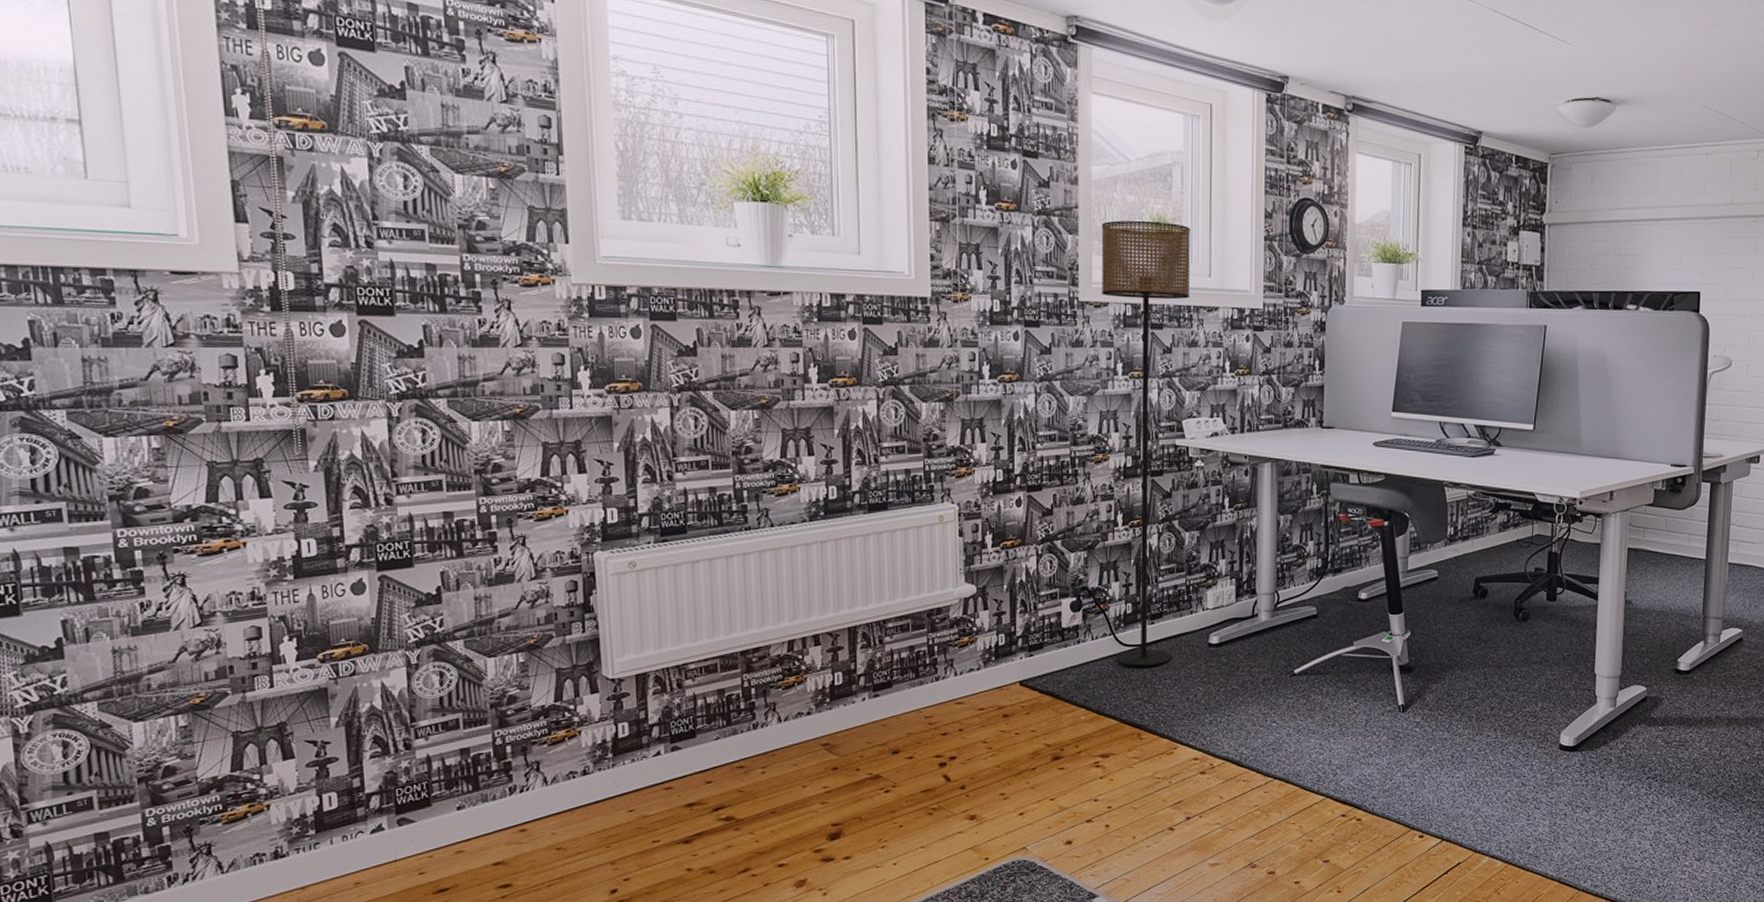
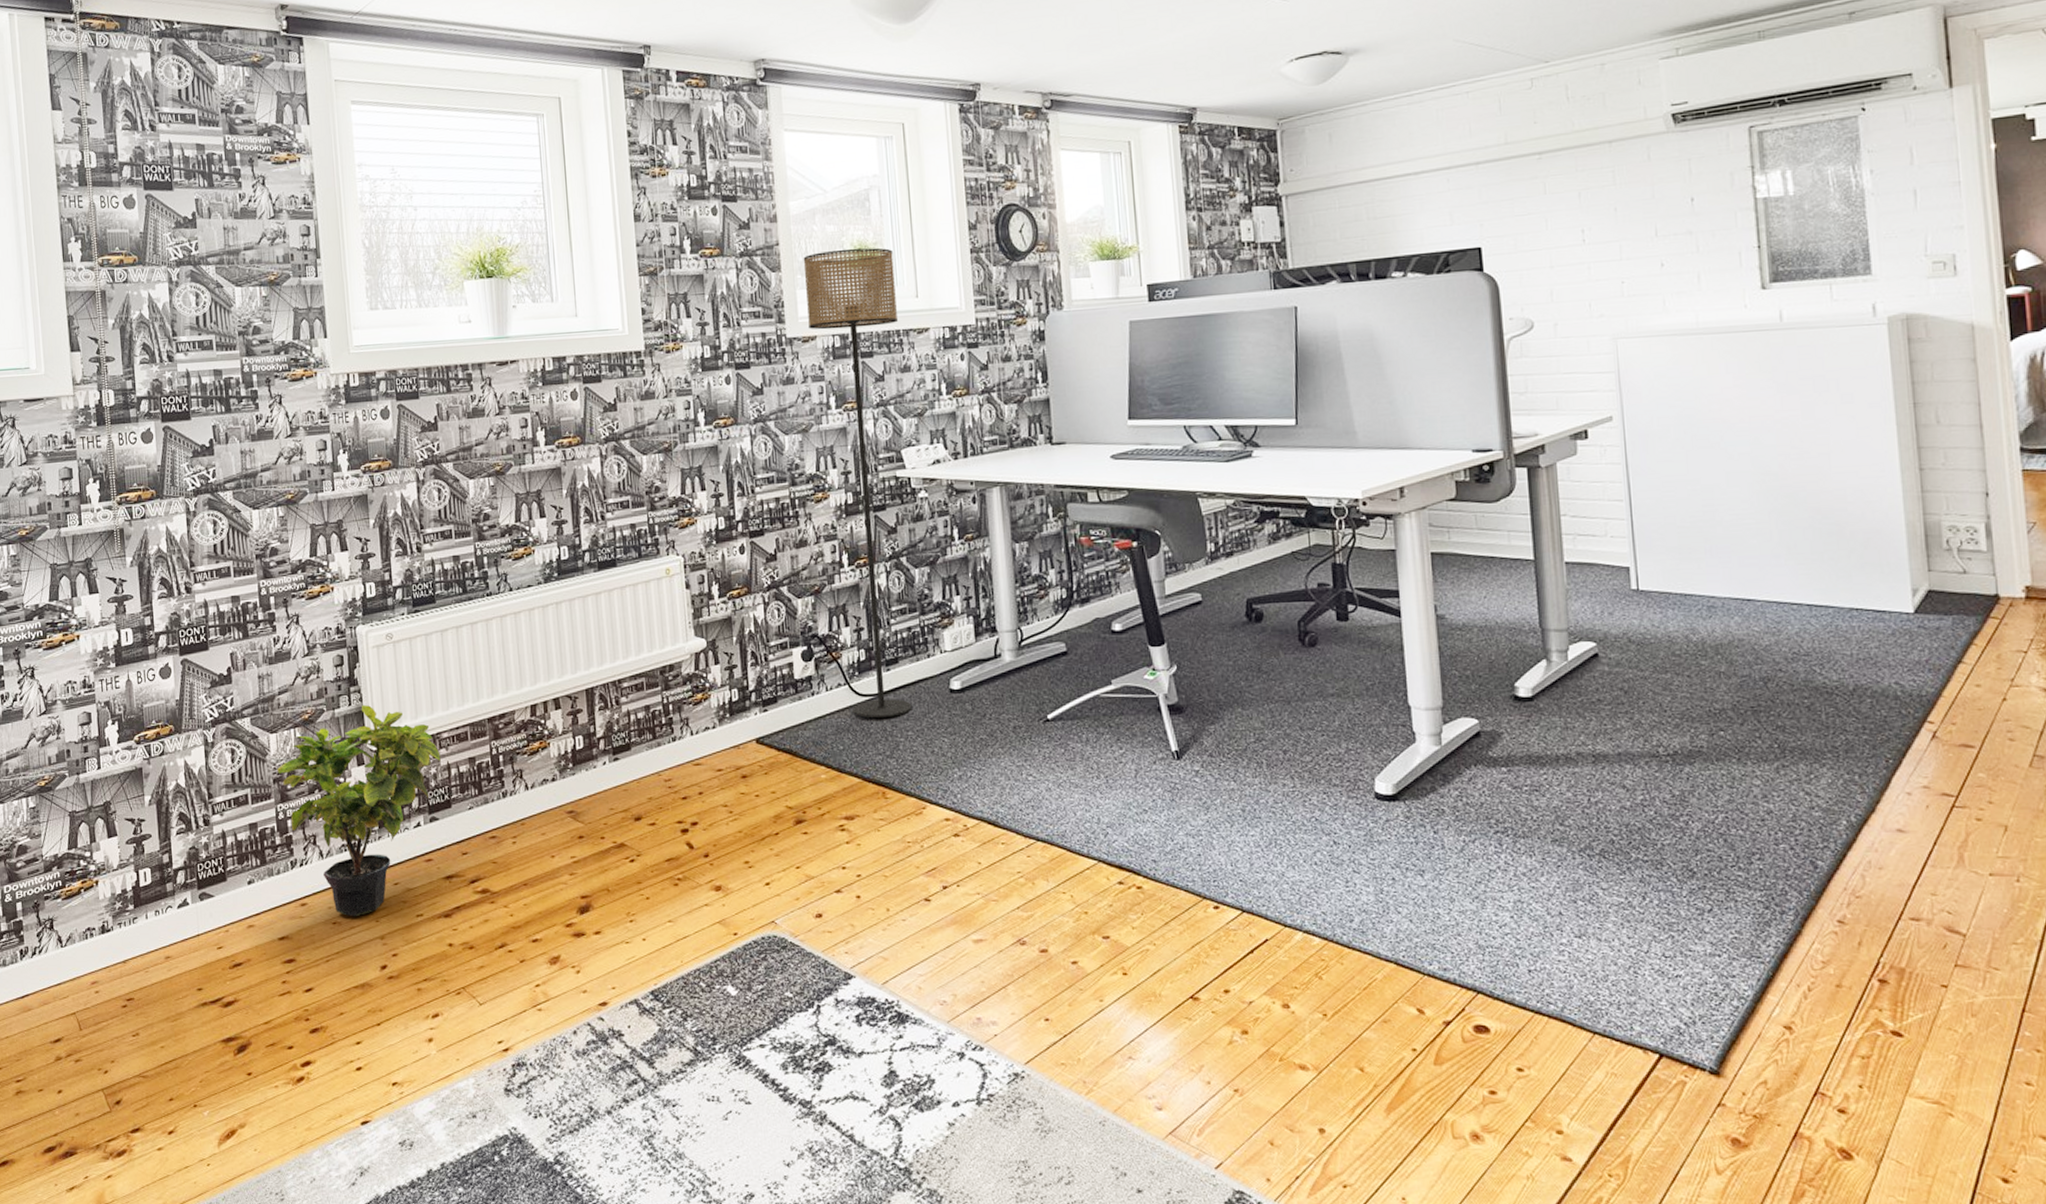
potted plant: none [495,633,686,843] -> present [277,705,441,917]

